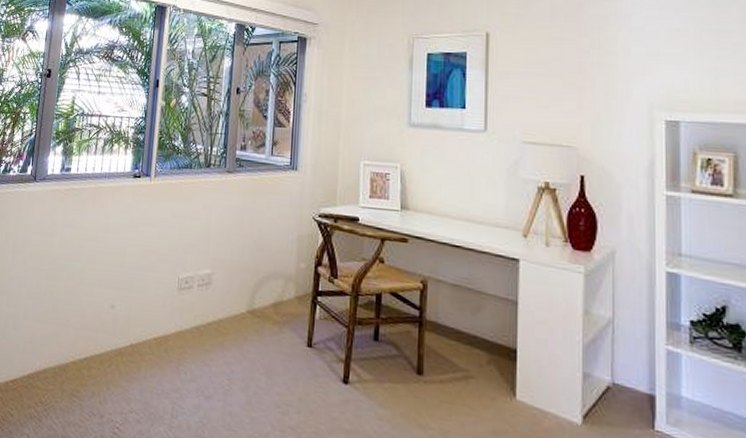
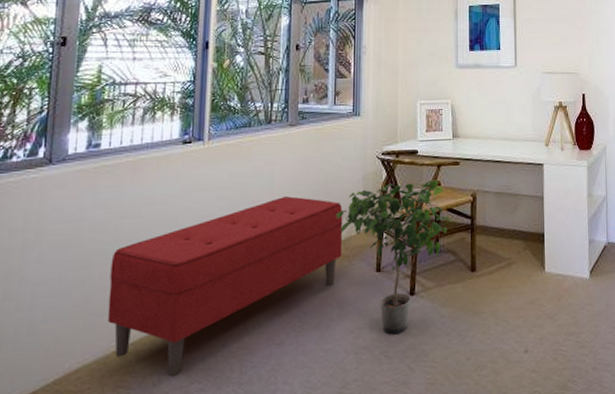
bench: none [68,245,275,401] -> present [107,196,343,377]
potted plant: none [268,250,395,424] -> present [336,179,452,335]

